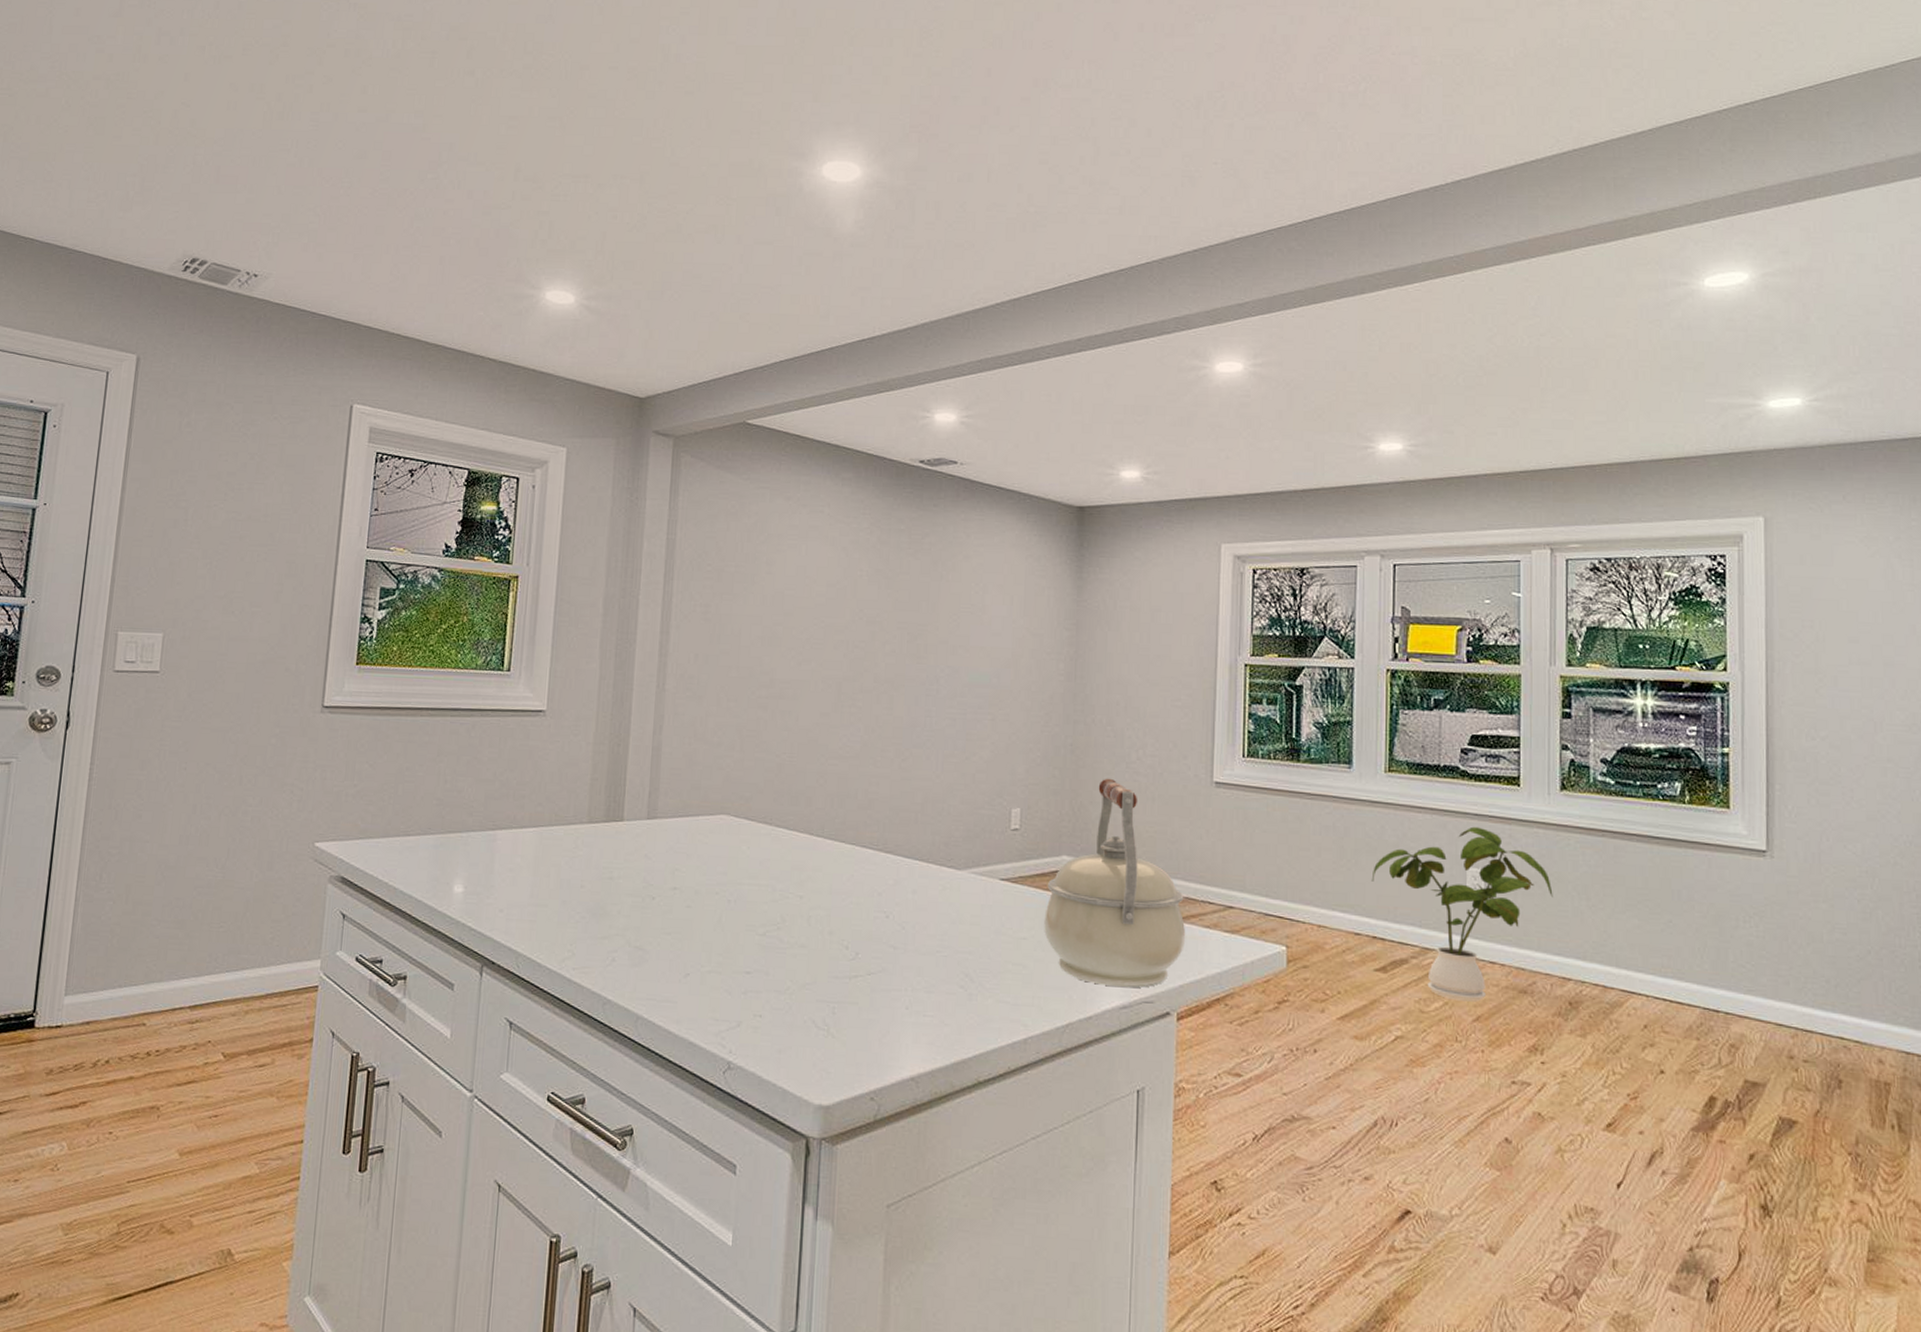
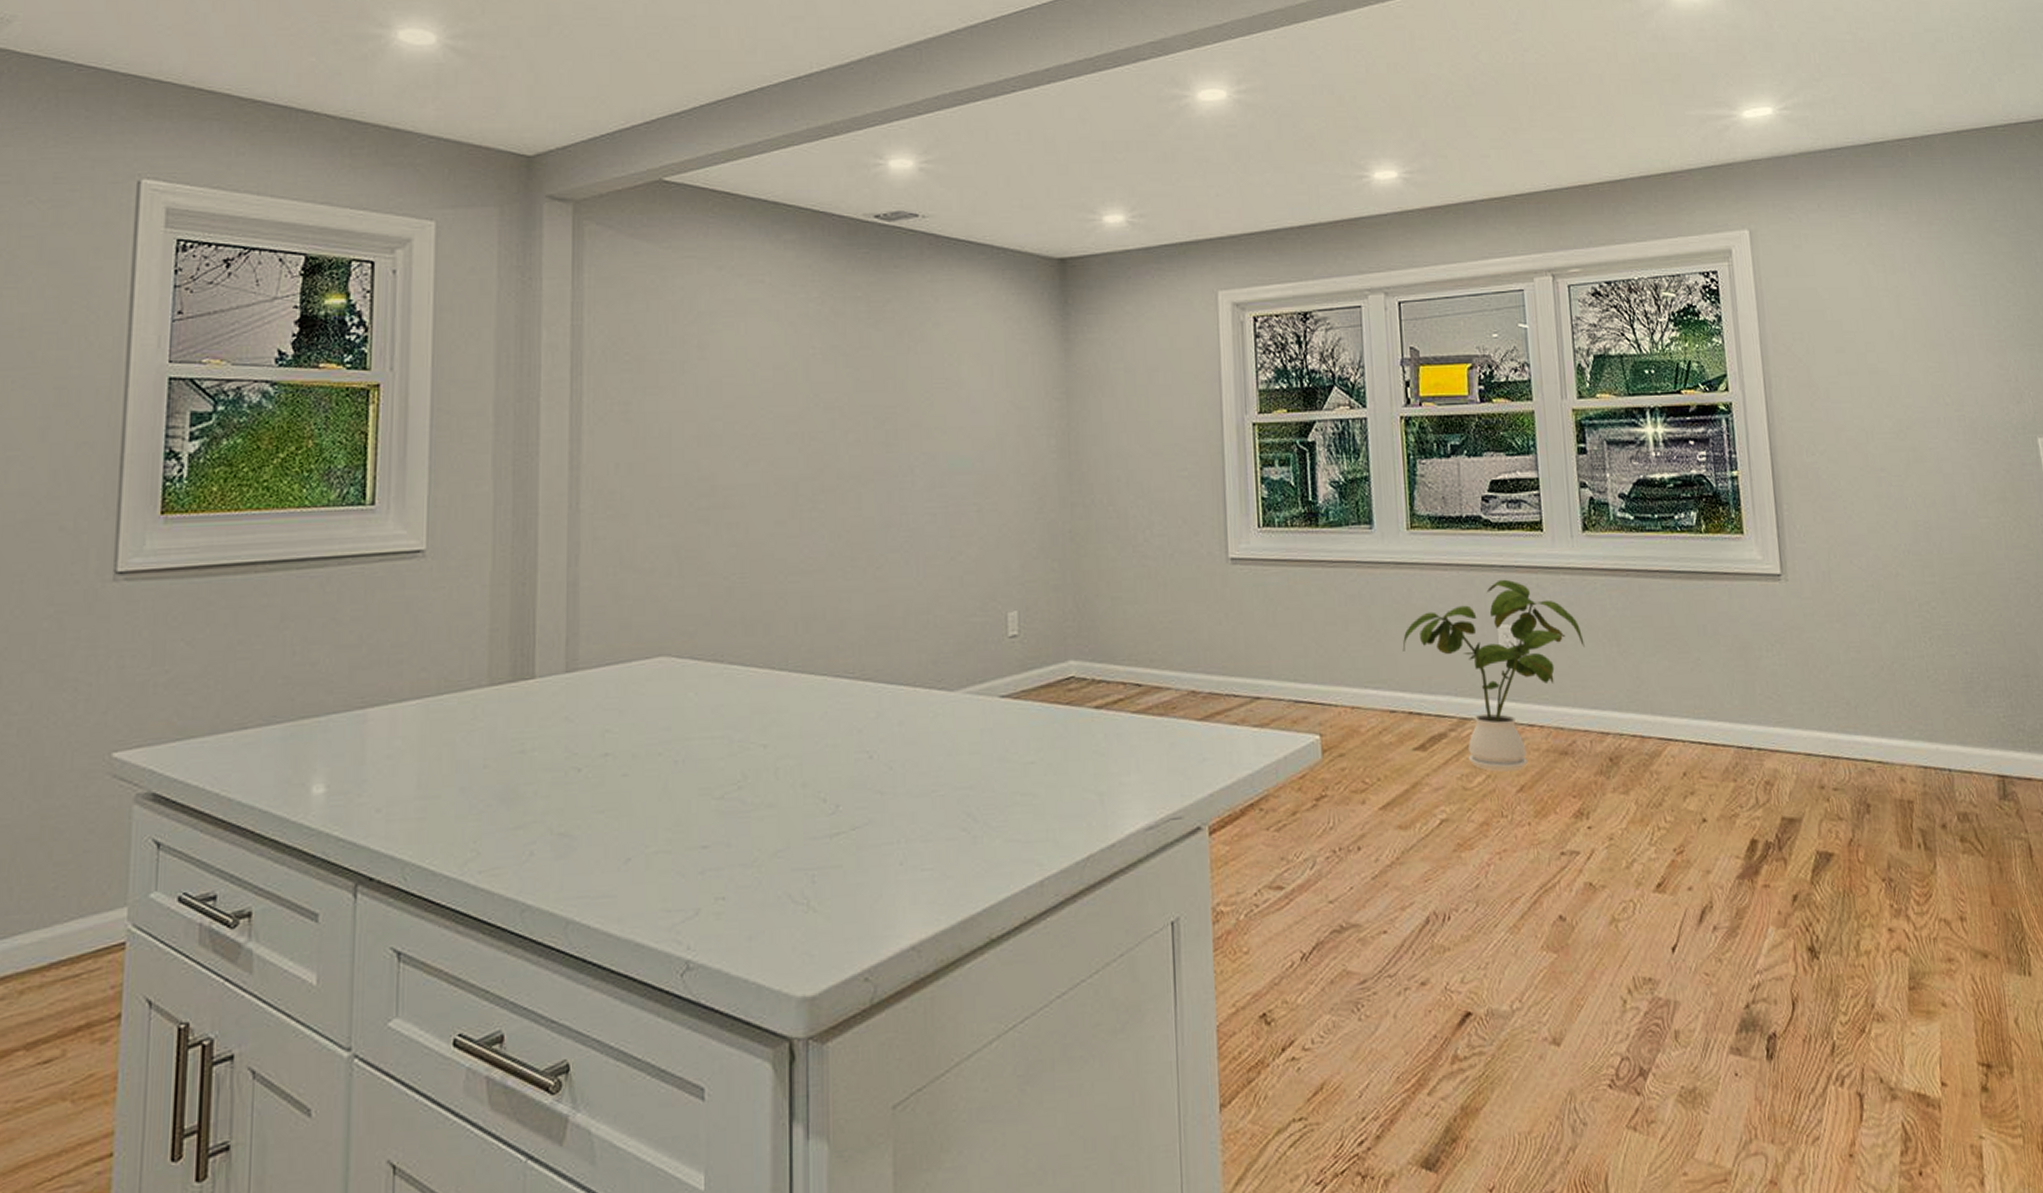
kettle: present [1044,778,1186,988] -> none [1053,565,1212,806]

